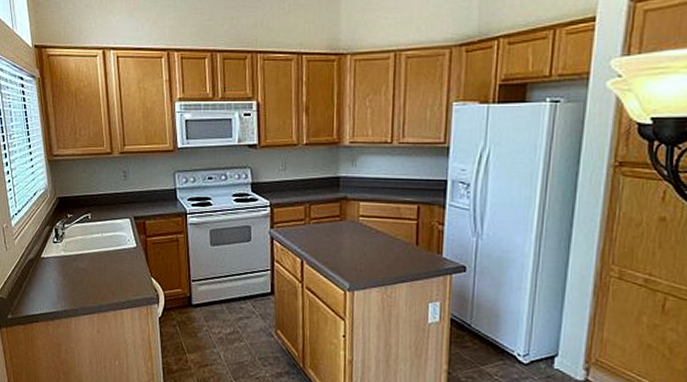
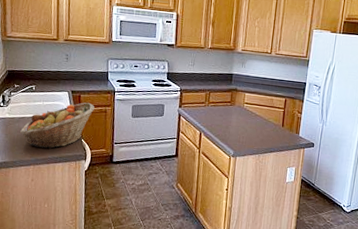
fruit basket: none [79,230,163,292] -> present [20,102,95,149]

